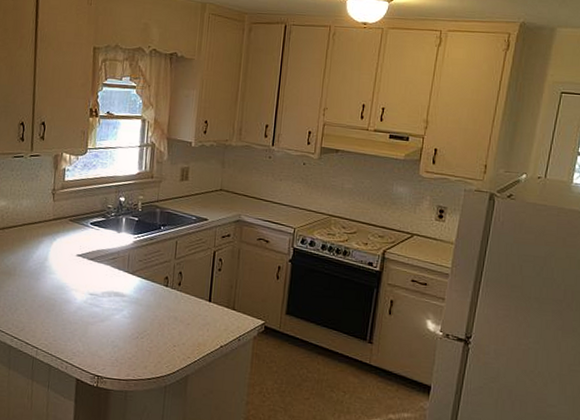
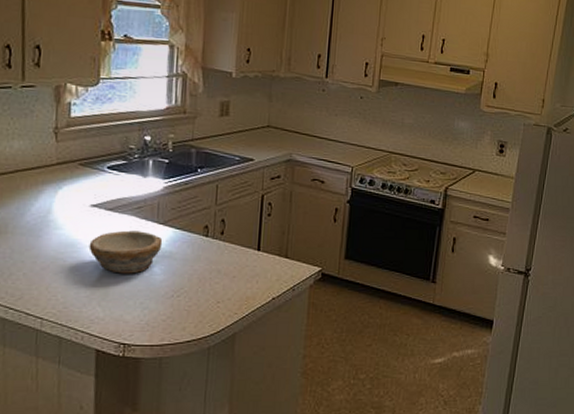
bowl: none [74,277,131,316] -> present [88,230,163,274]

